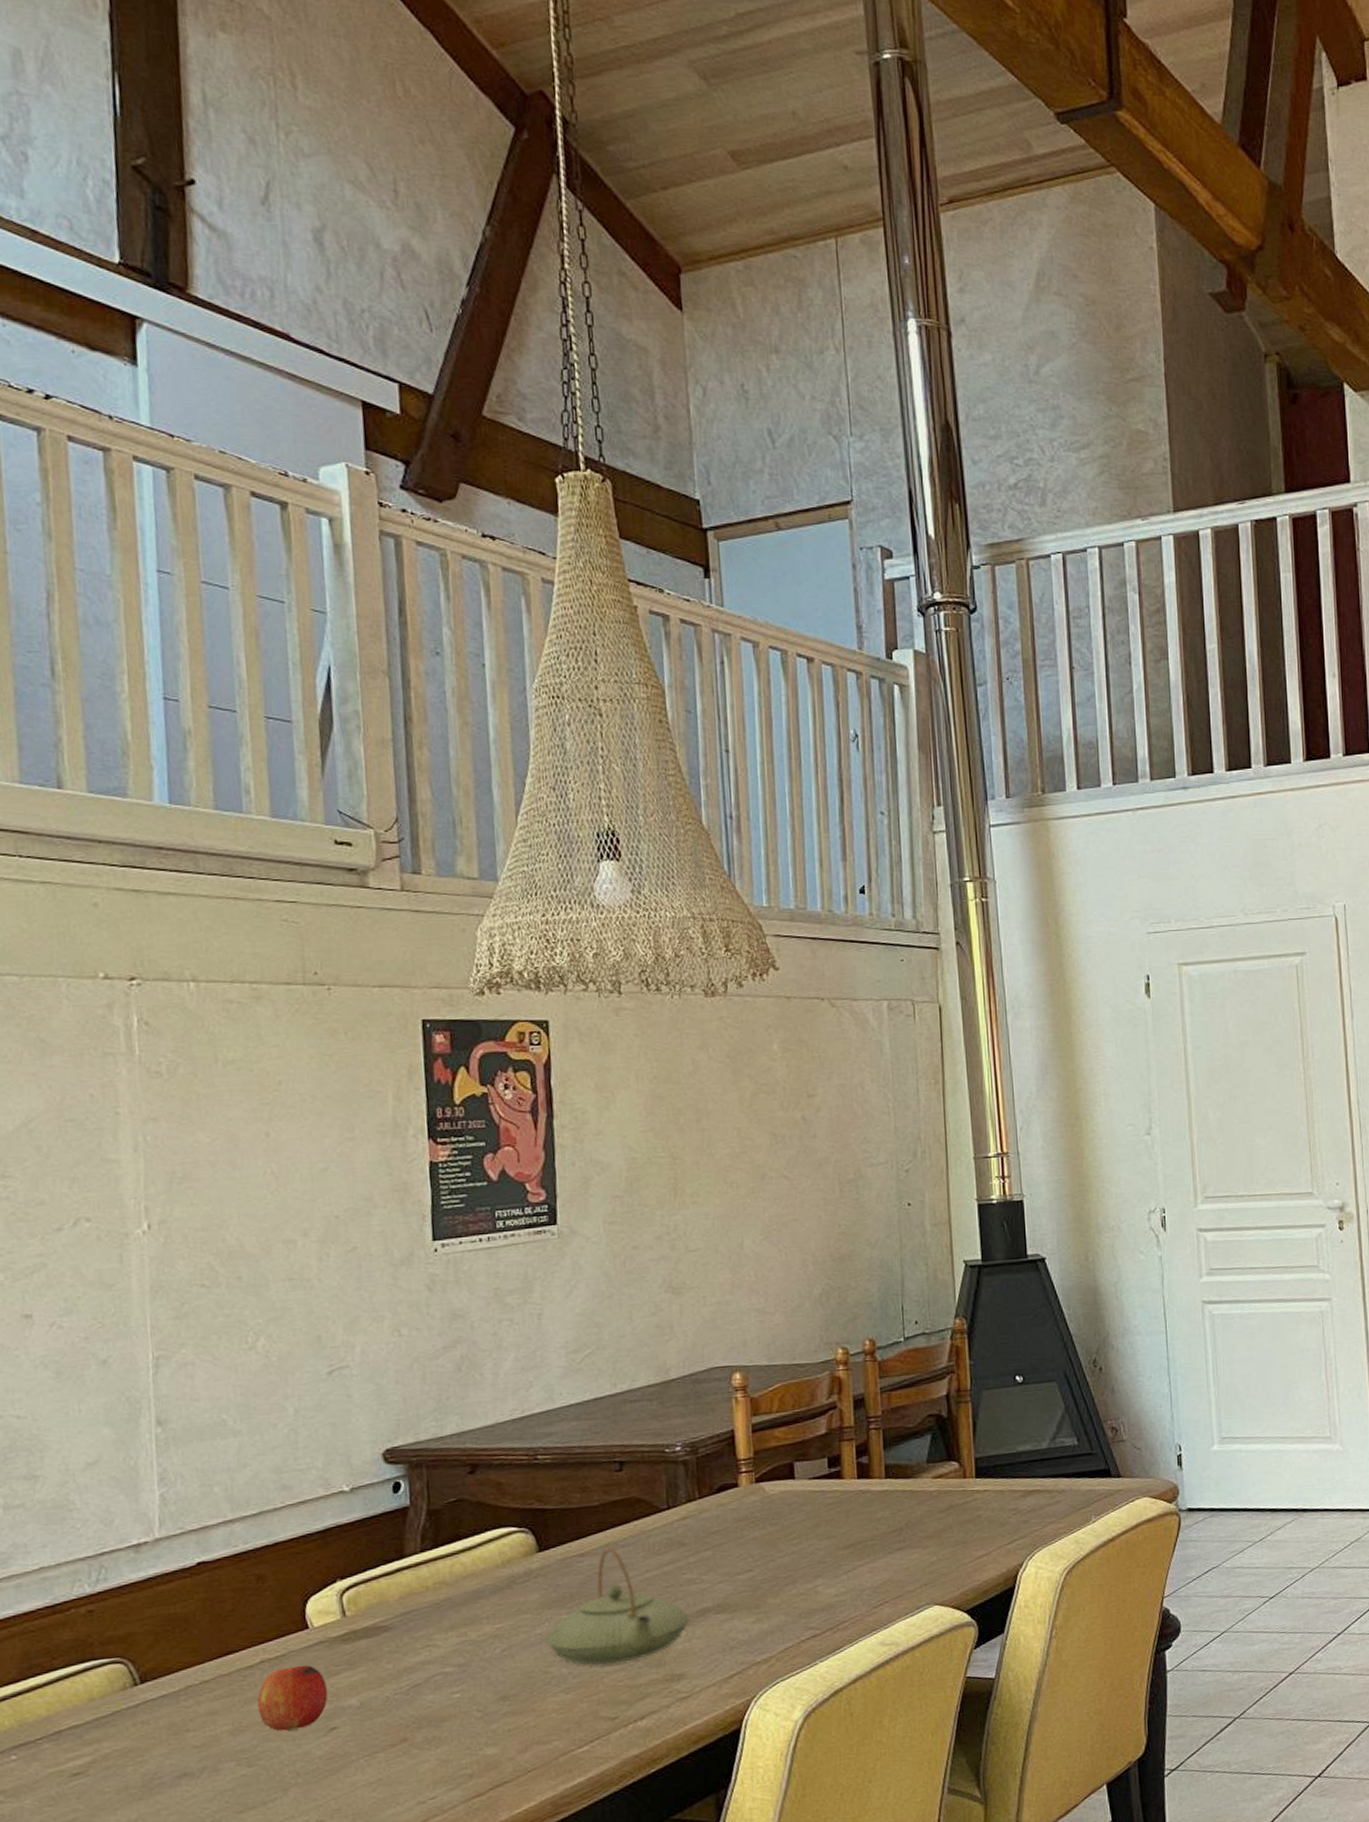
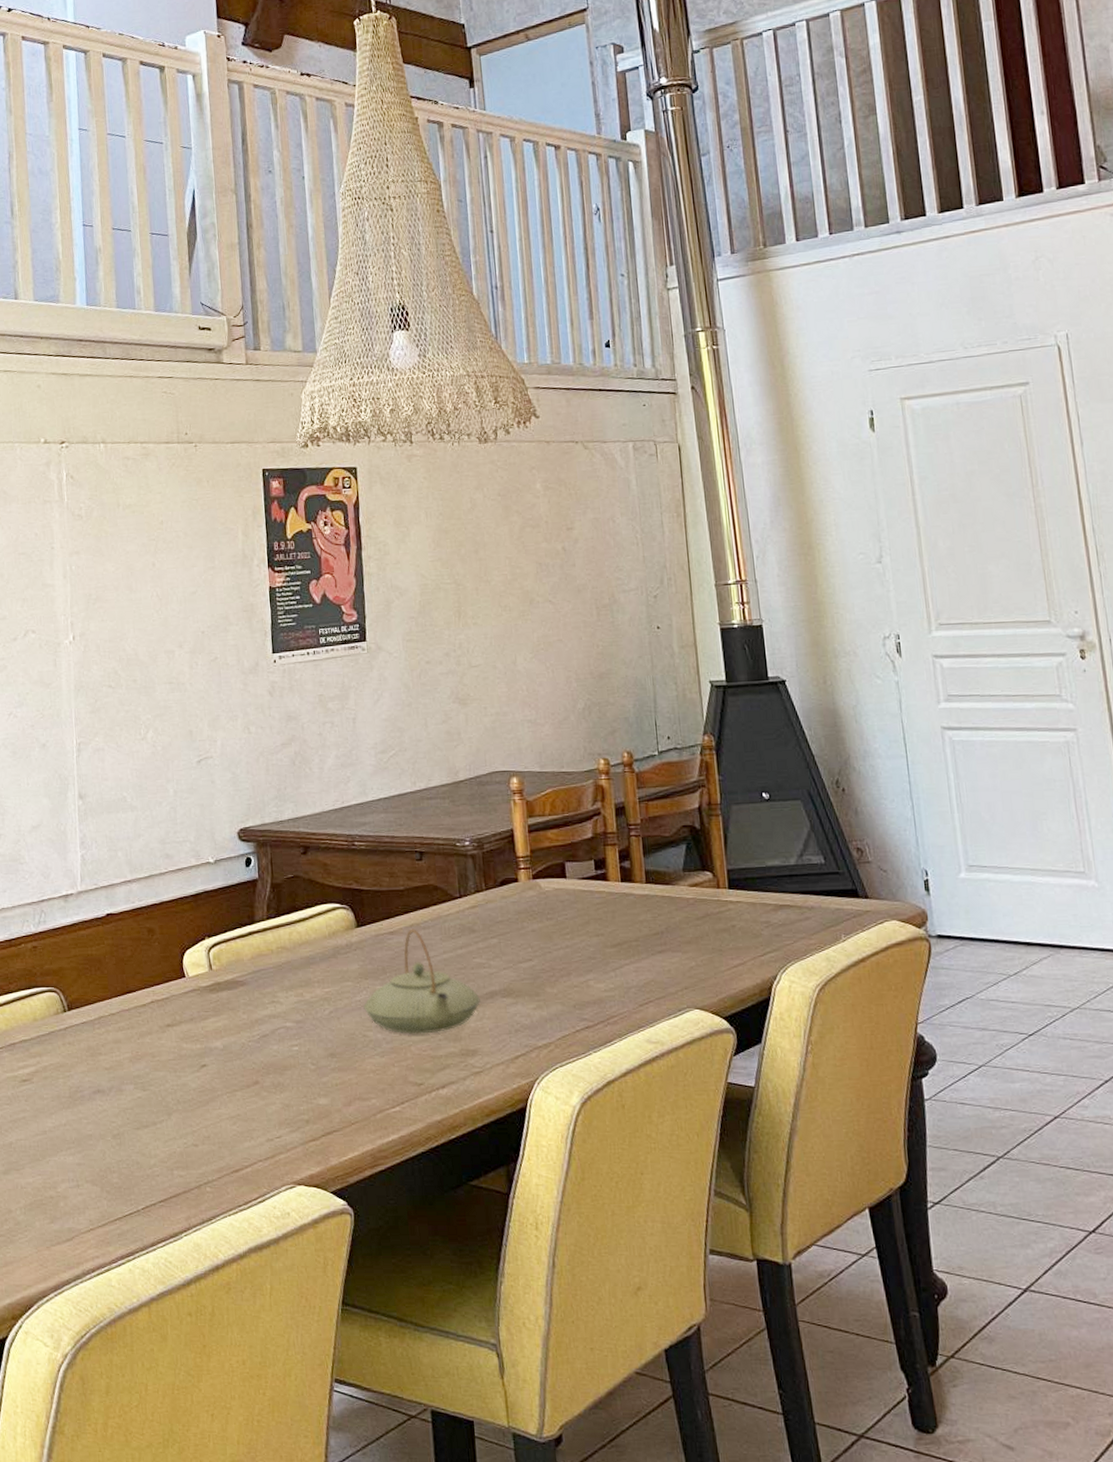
fruit: present [257,1664,328,1732] -> none [149,1008,200,1063]

